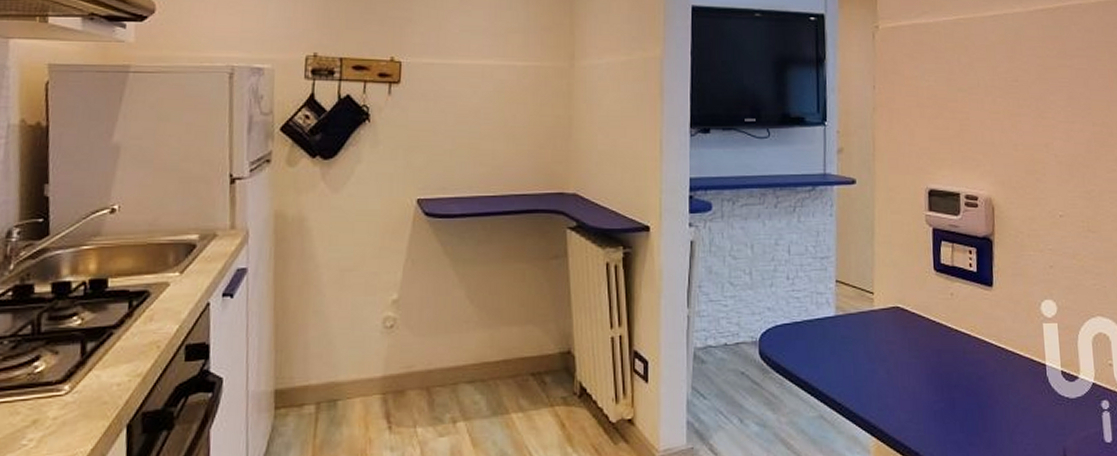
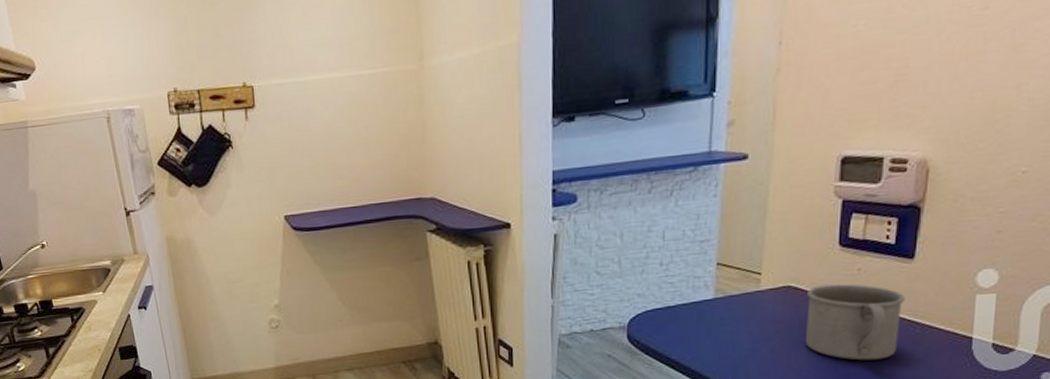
mug: none [912,307,991,385] -> present [806,284,906,361]

